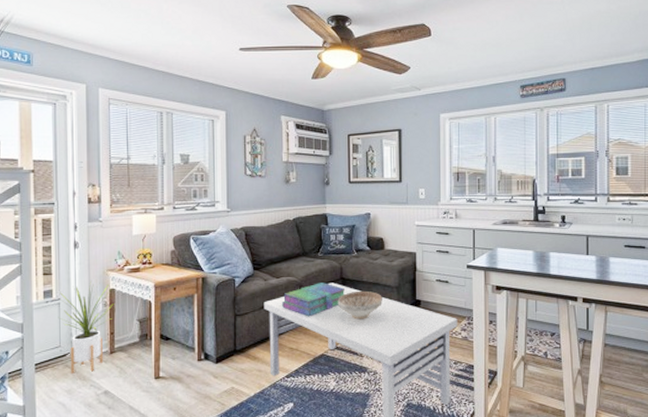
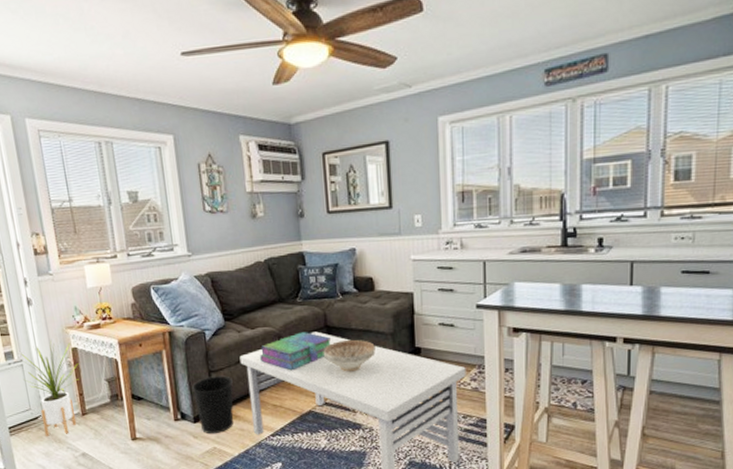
wastebasket: none [217,319,255,375] -> present [191,375,234,435]

